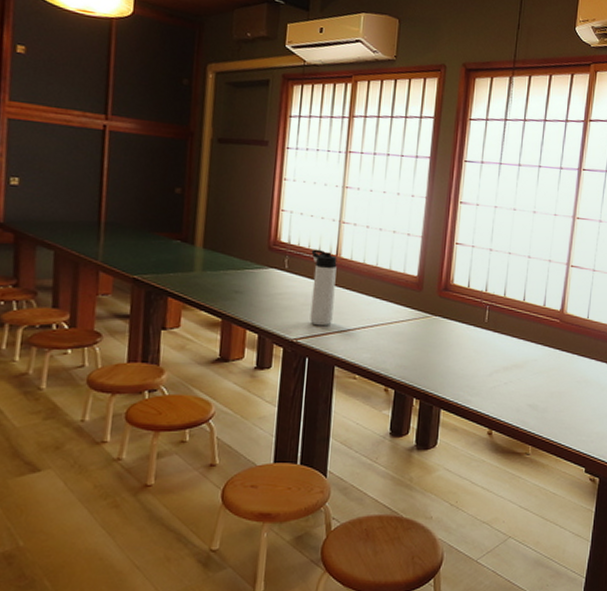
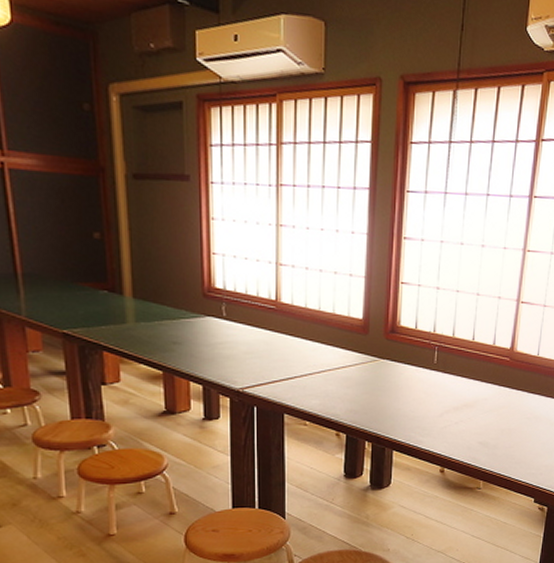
thermos bottle: present [310,249,337,326] -> none [249,294,278,375]

